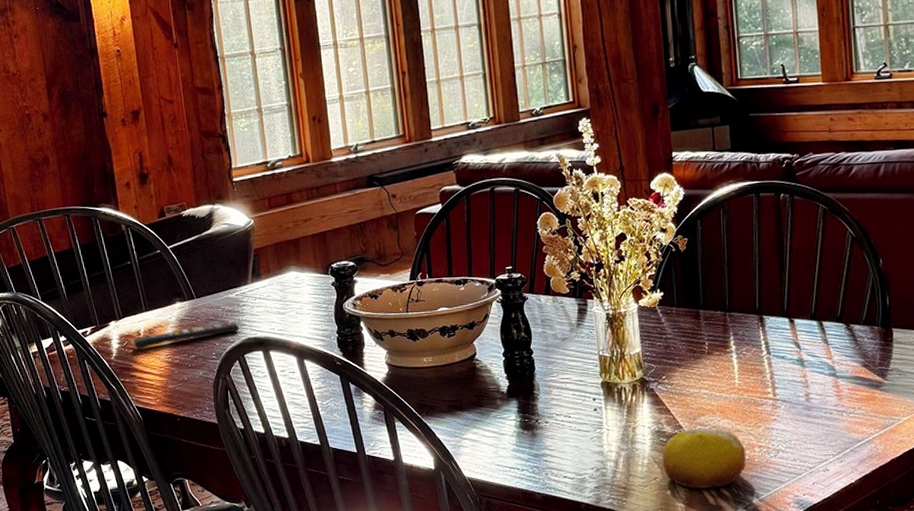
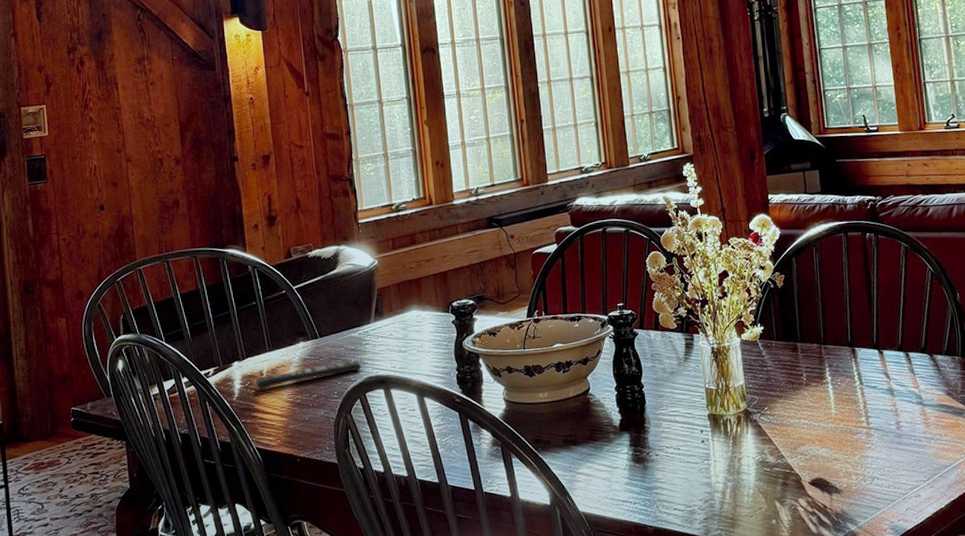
fruit: present [662,428,747,489] -> none [766,457,845,518]

